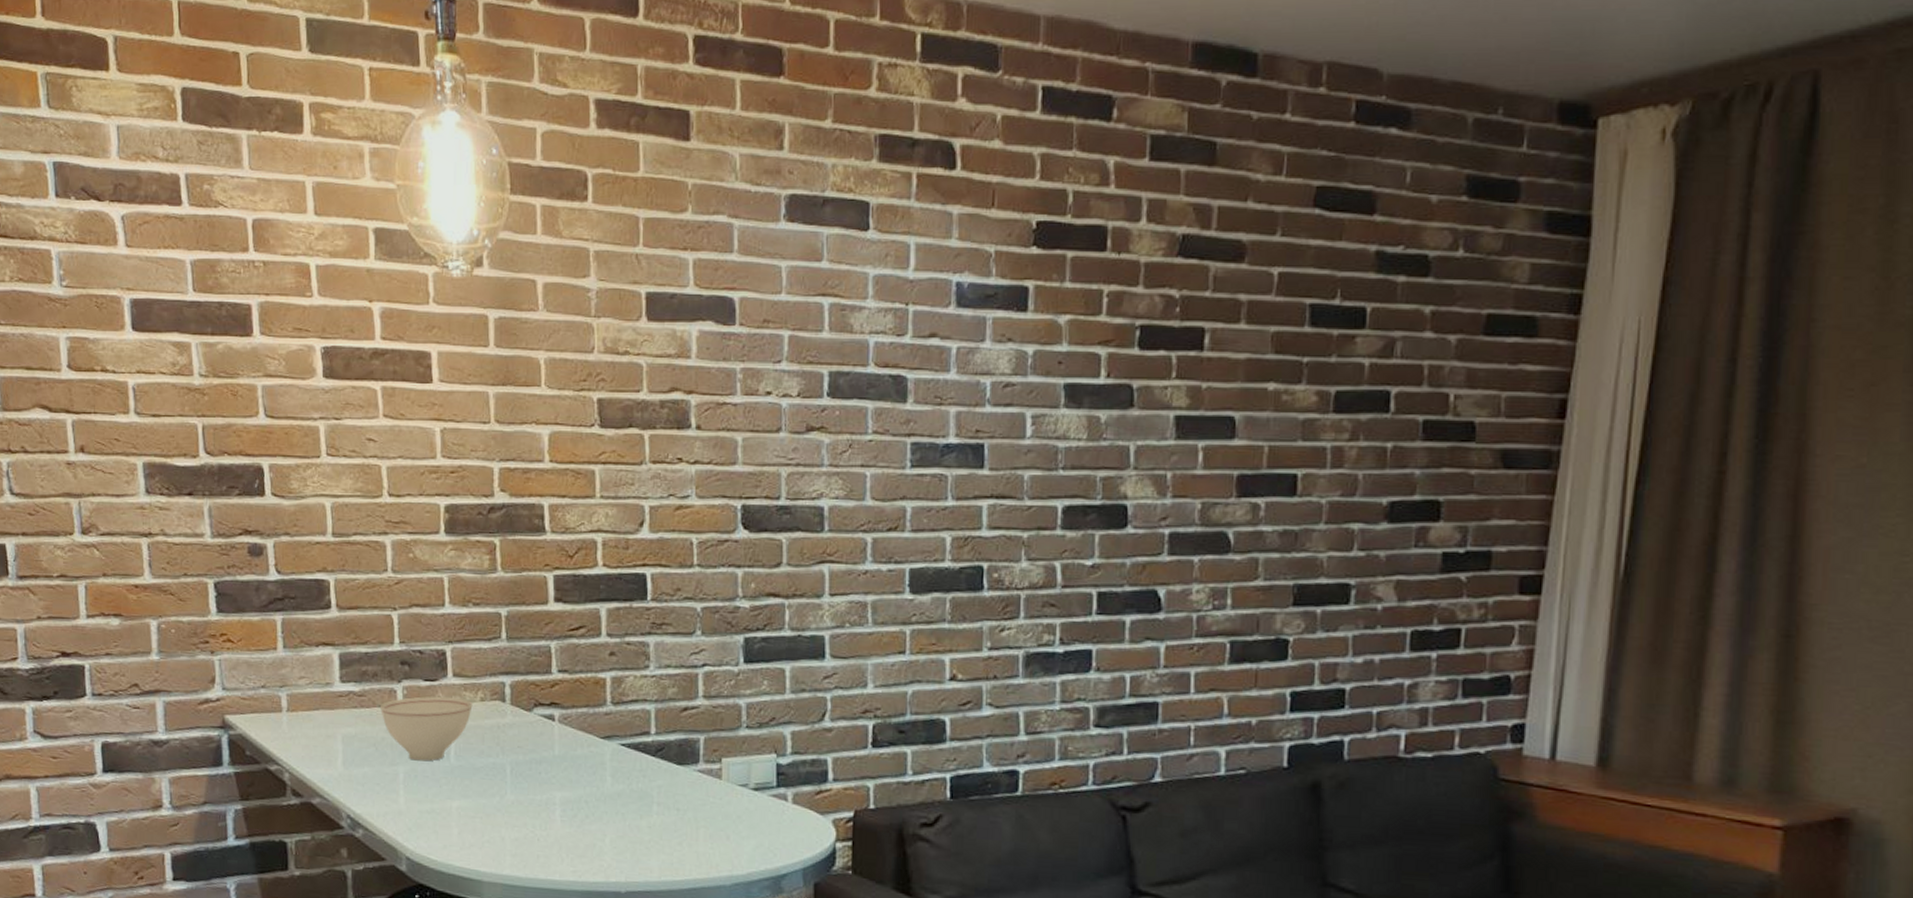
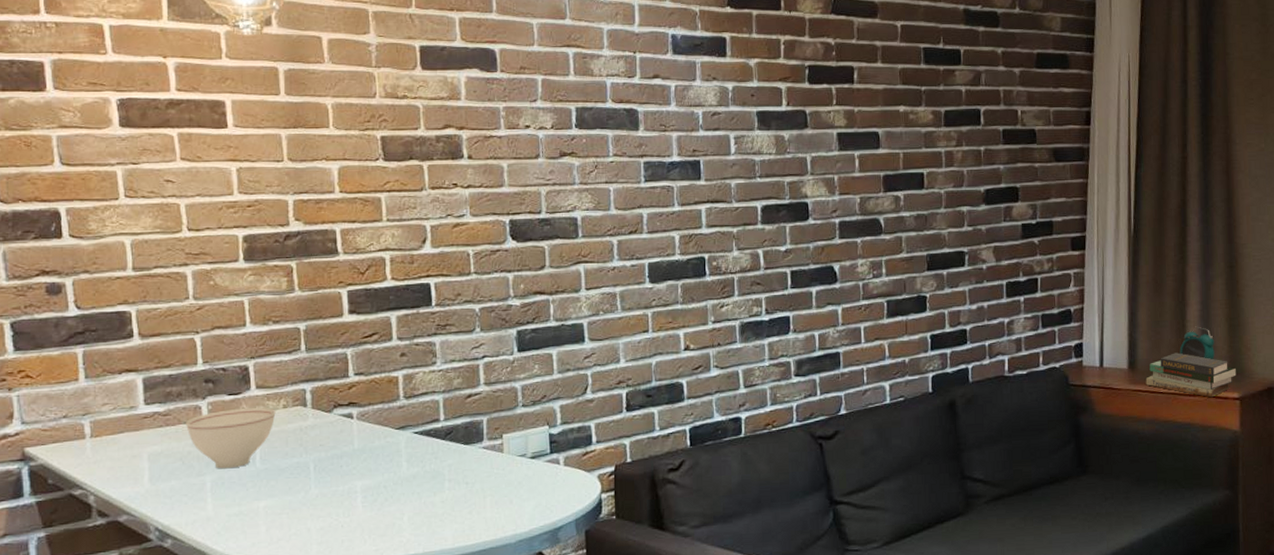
books: none [1623,751,1781,822] -> present [1145,352,1236,398]
alarm clock: none [1685,717,1747,767] -> present [1179,326,1215,359]

